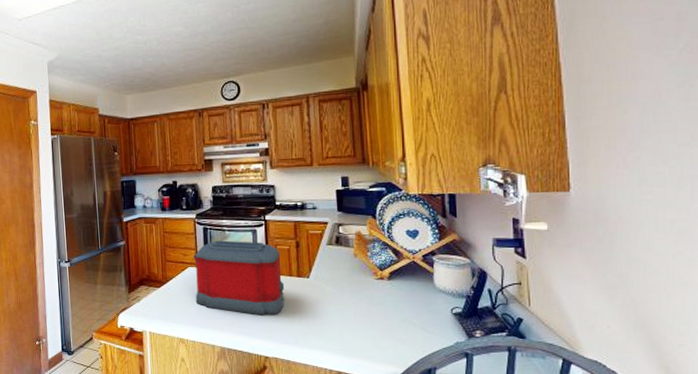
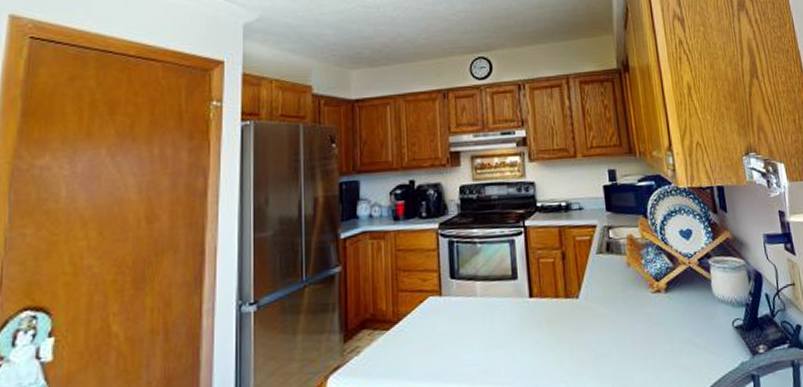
toaster: present [193,240,285,315] -> none [434,255,551,355]

